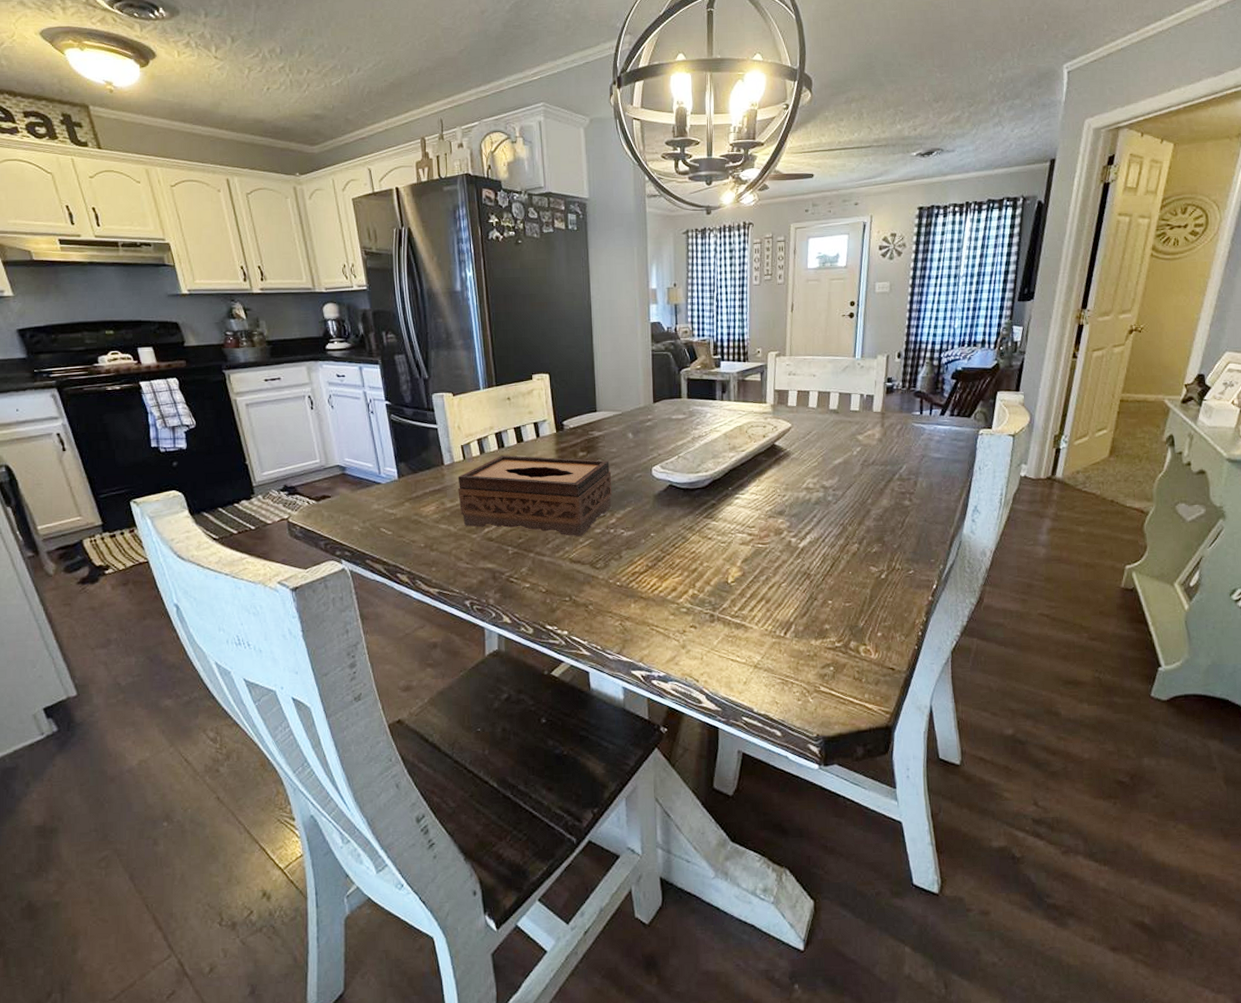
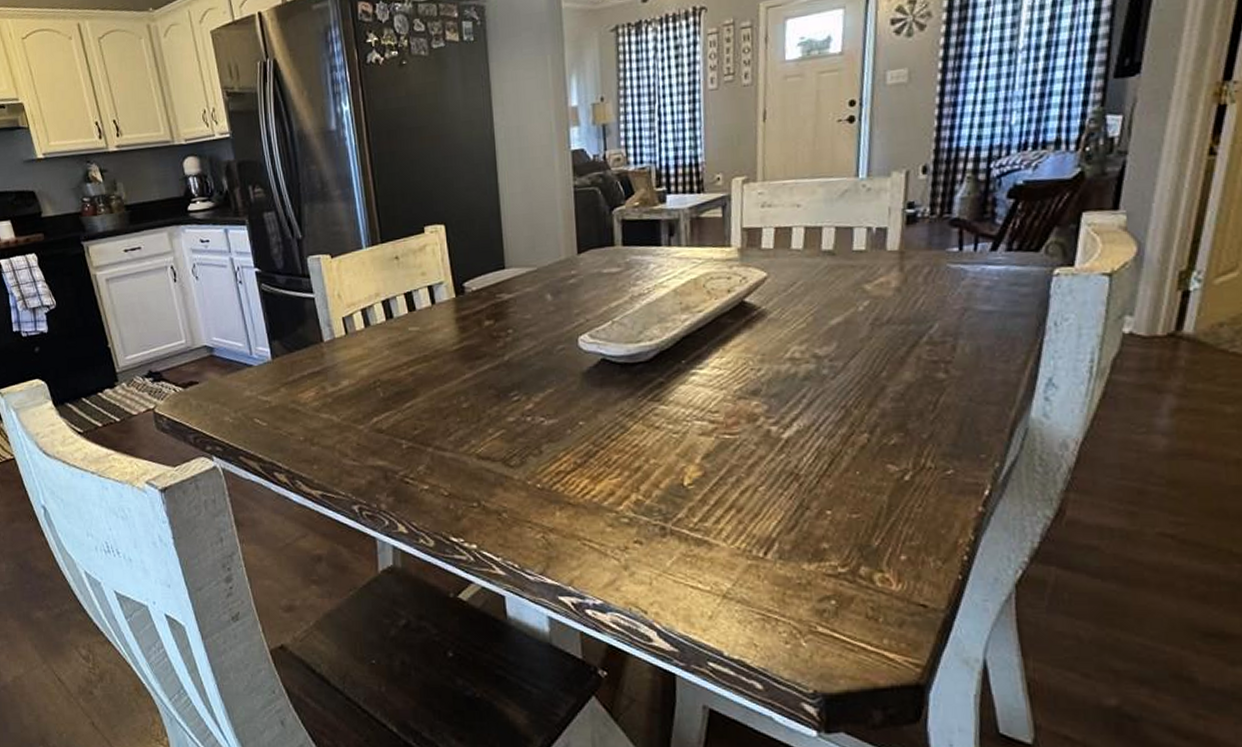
tissue box: present [457,455,612,537] -> none [339,327,528,427]

